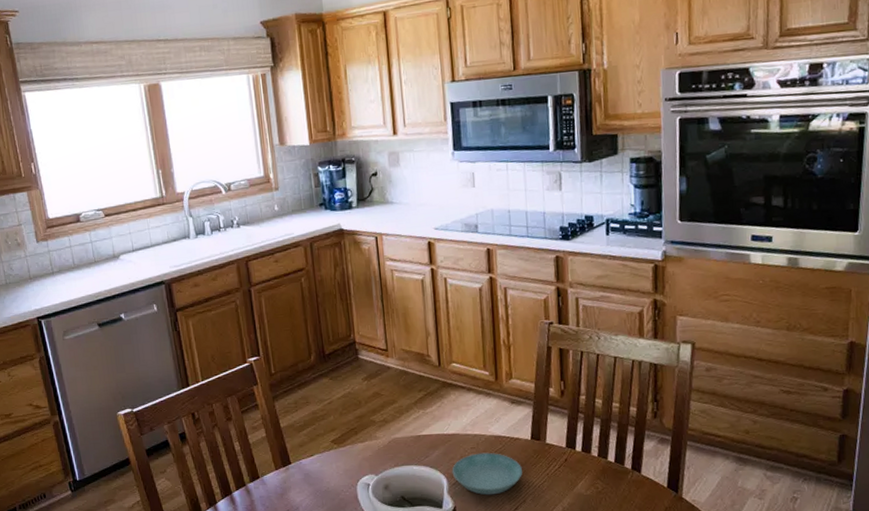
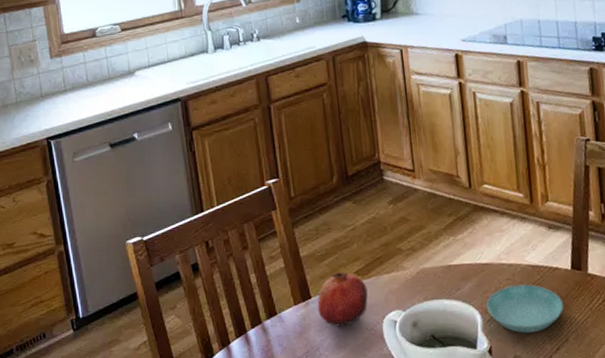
fruit: none [296,441,344,489] -> present [317,272,368,327]

